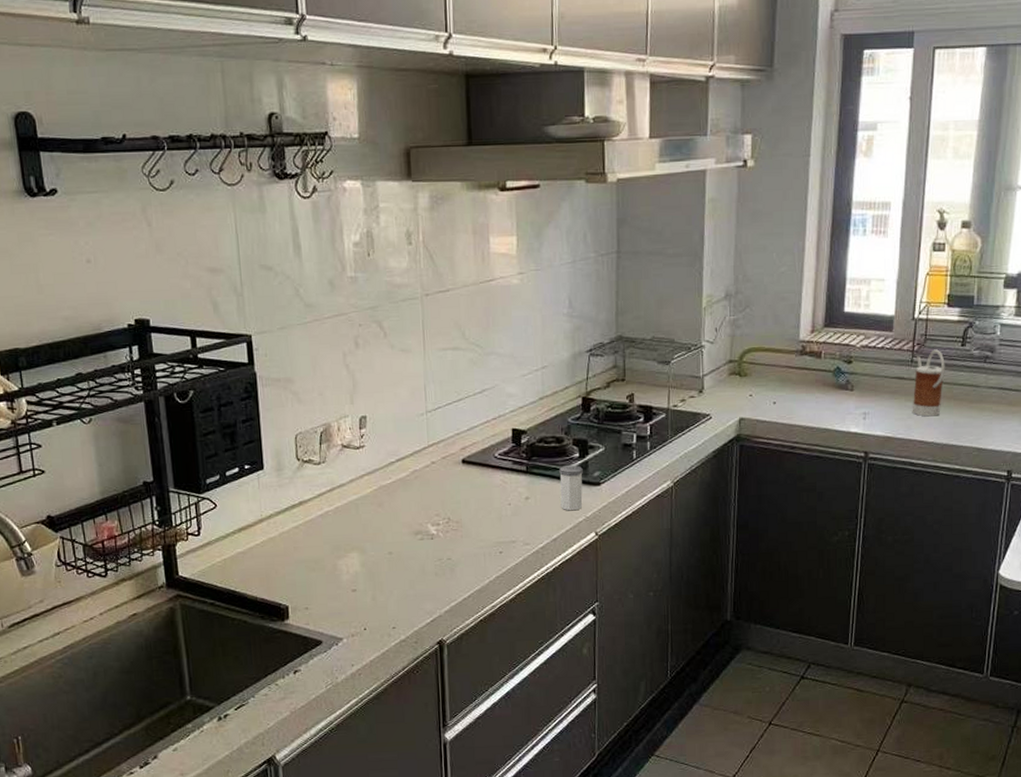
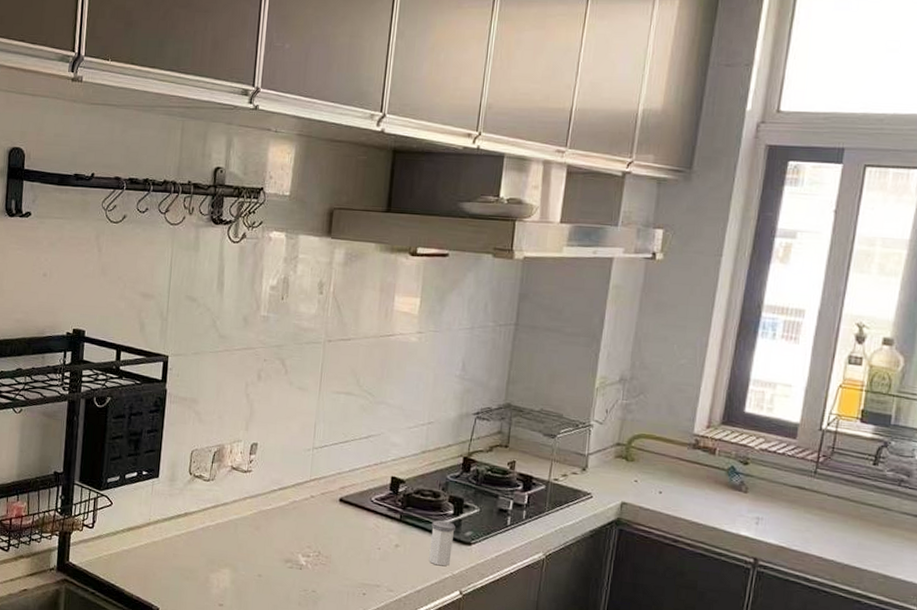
kettle: present [912,349,945,417] -> none [811,464,853,534]

